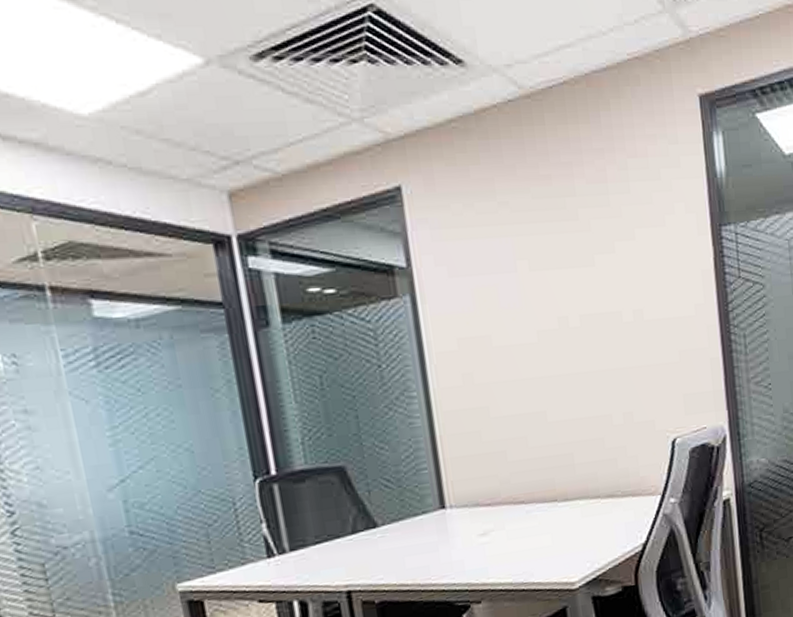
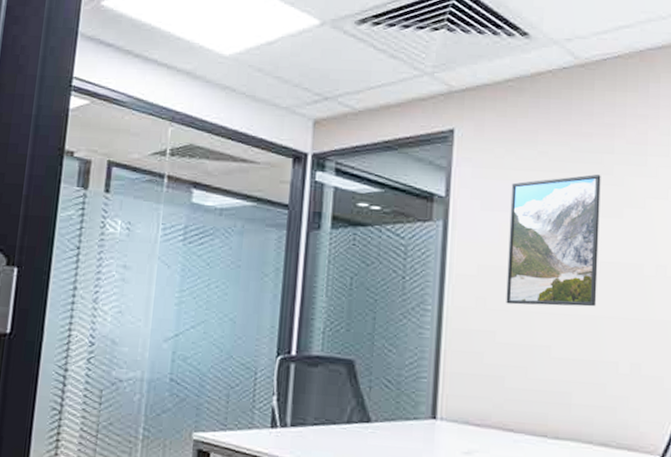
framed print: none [476,221,583,376] -> present [506,174,601,307]

